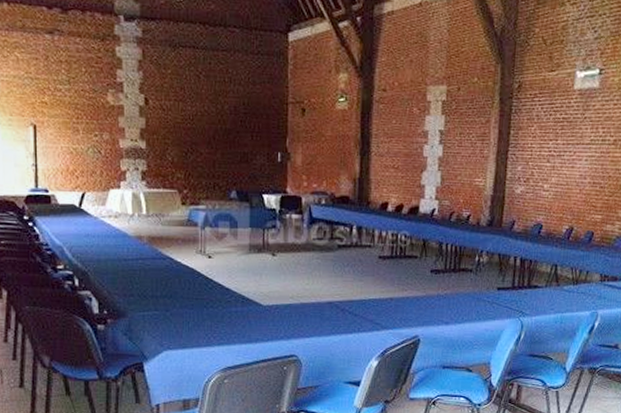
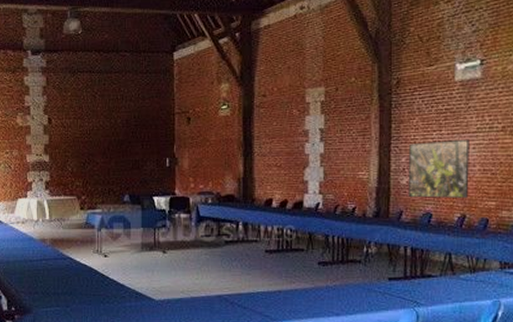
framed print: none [521,150,583,210] -> present [408,139,469,198]

